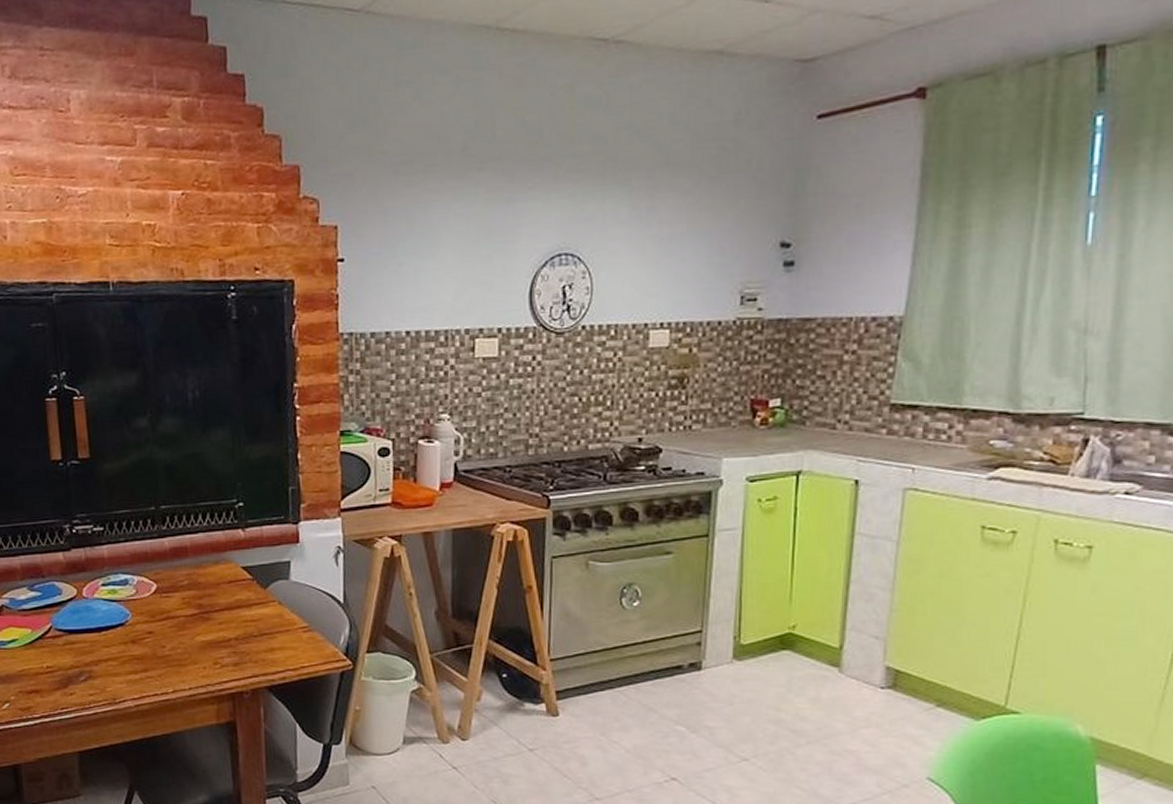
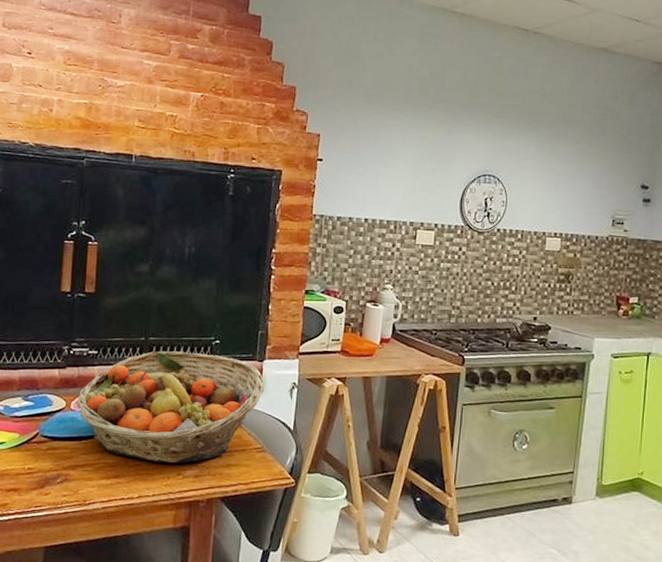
fruit basket: none [88,519,304,651] -> present [76,351,265,463]

